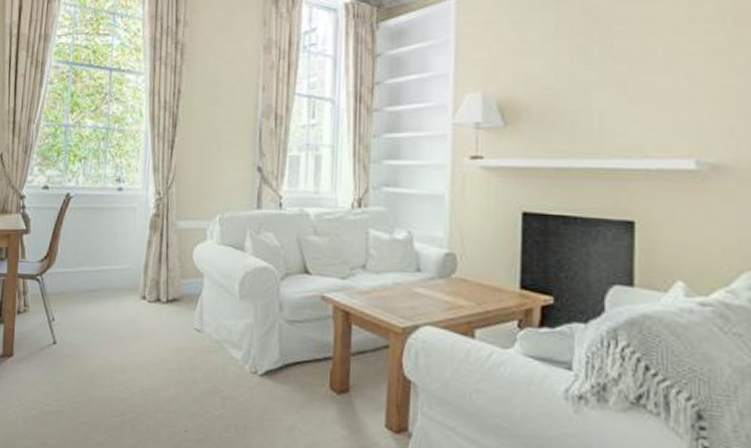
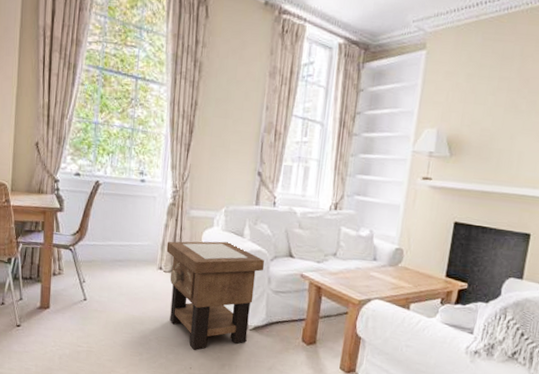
side table: none [150,258,272,406] -> present [166,241,264,350]

